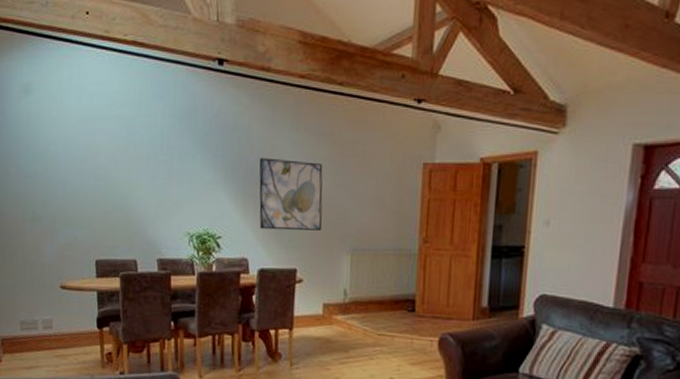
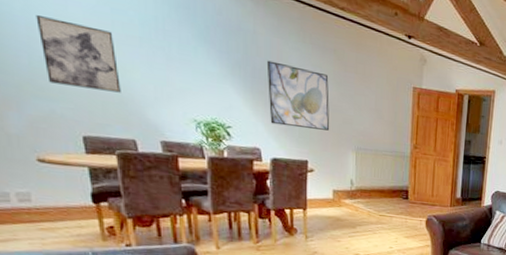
wall art: none [72,149,129,213] -> present [36,15,121,93]

